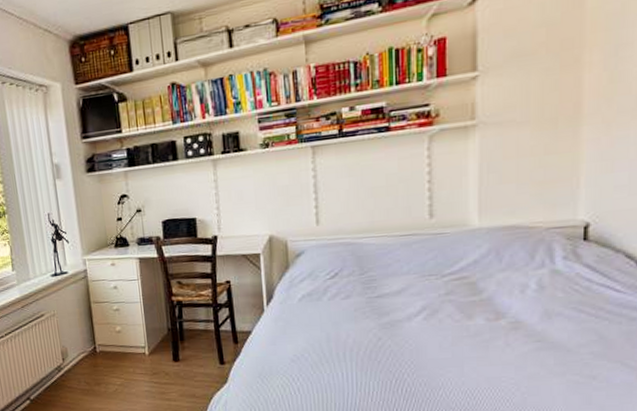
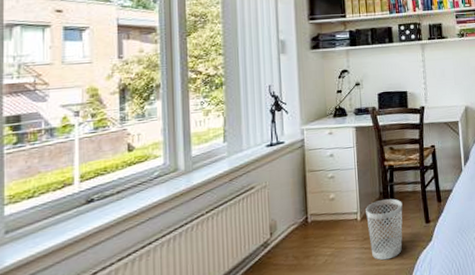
wastebasket: none [153,336,194,396] -> present [366,198,403,261]

